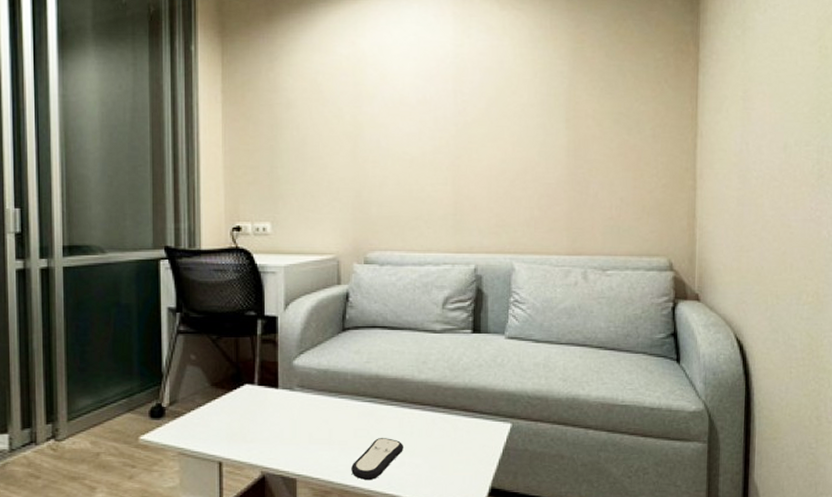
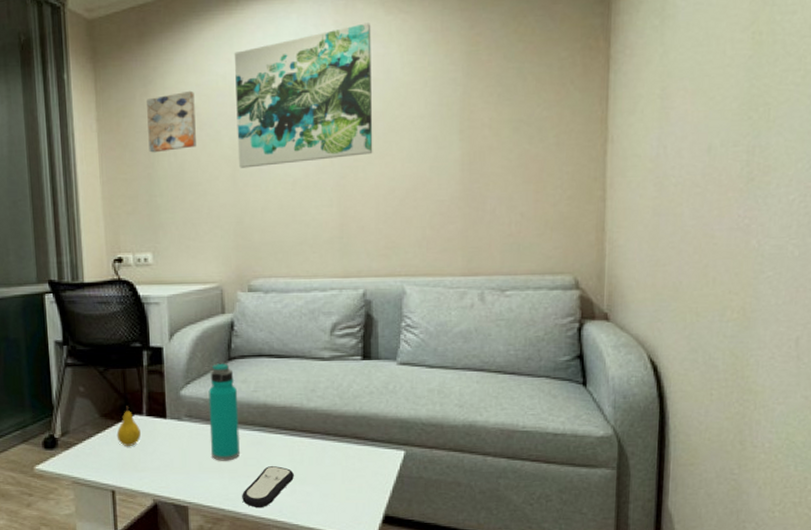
fruit: none [226,375,251,416] -> present [116,406,141,446]
wall art: none [272,68,319,126] -> present [147,90,196,153]
water bottle: none [321,332,351,432] -> present [208,362,240,461]
wall art: none [358,16,487,145] -> present [234,23,373,168]

